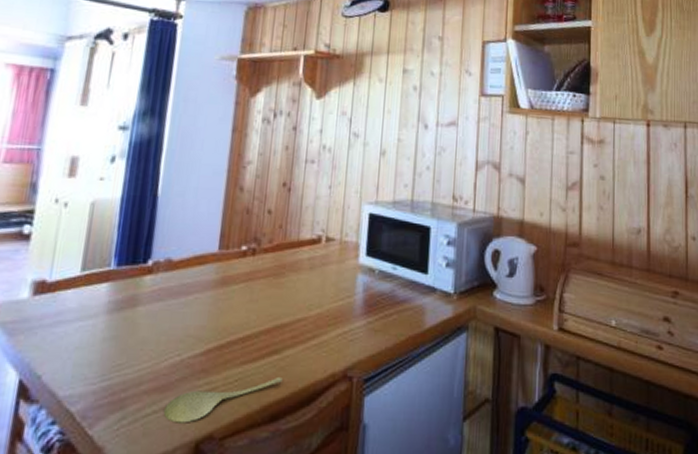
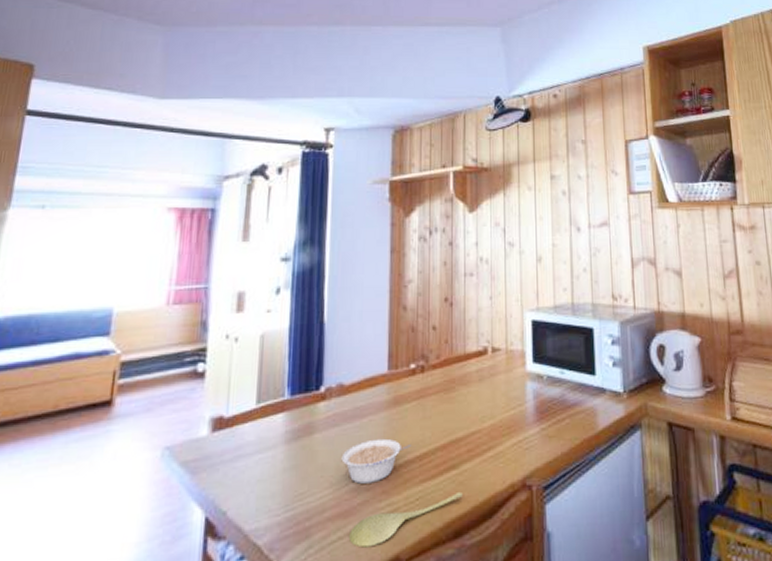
legume: none [163,317,236,361] -> present [341,438,412,484]

